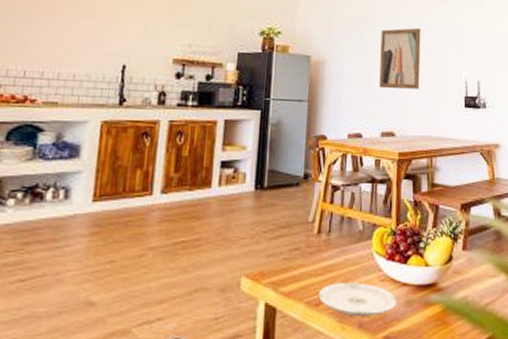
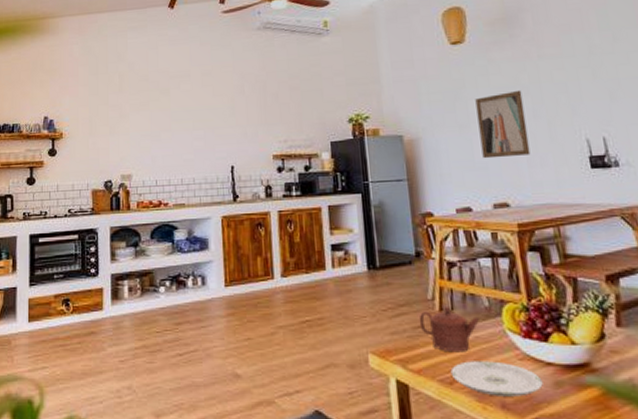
teapot: none [296,230,353,275] -> present [419,307,480,353]

